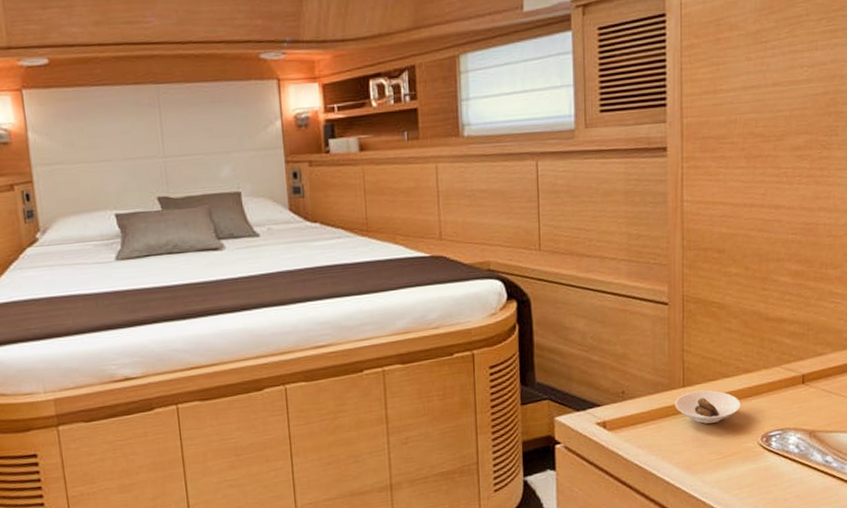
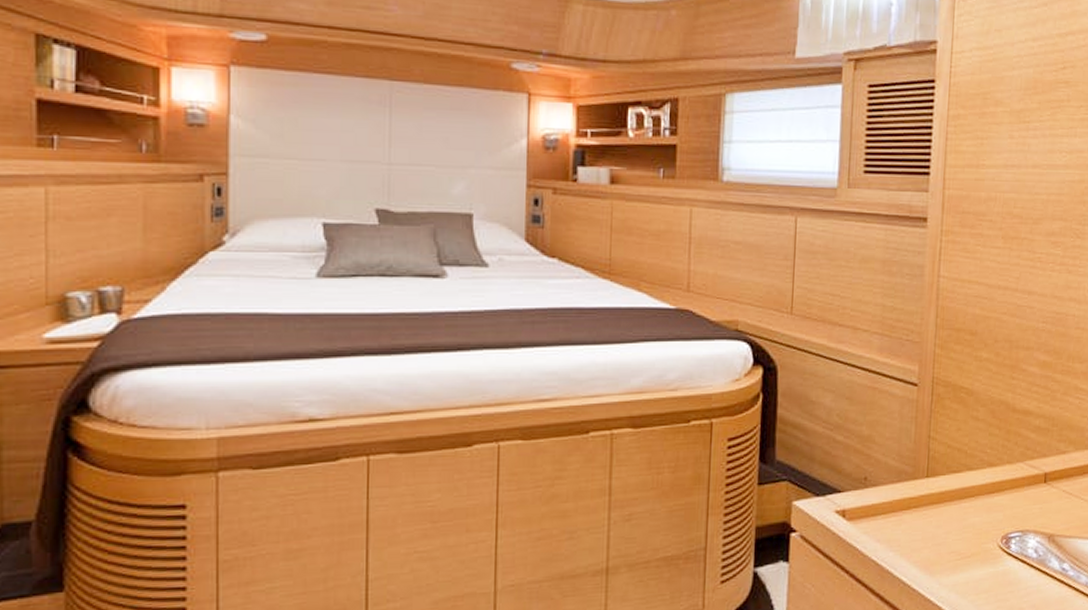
saucer: present [675,390,741,424] -> none [917,482,983,520]

